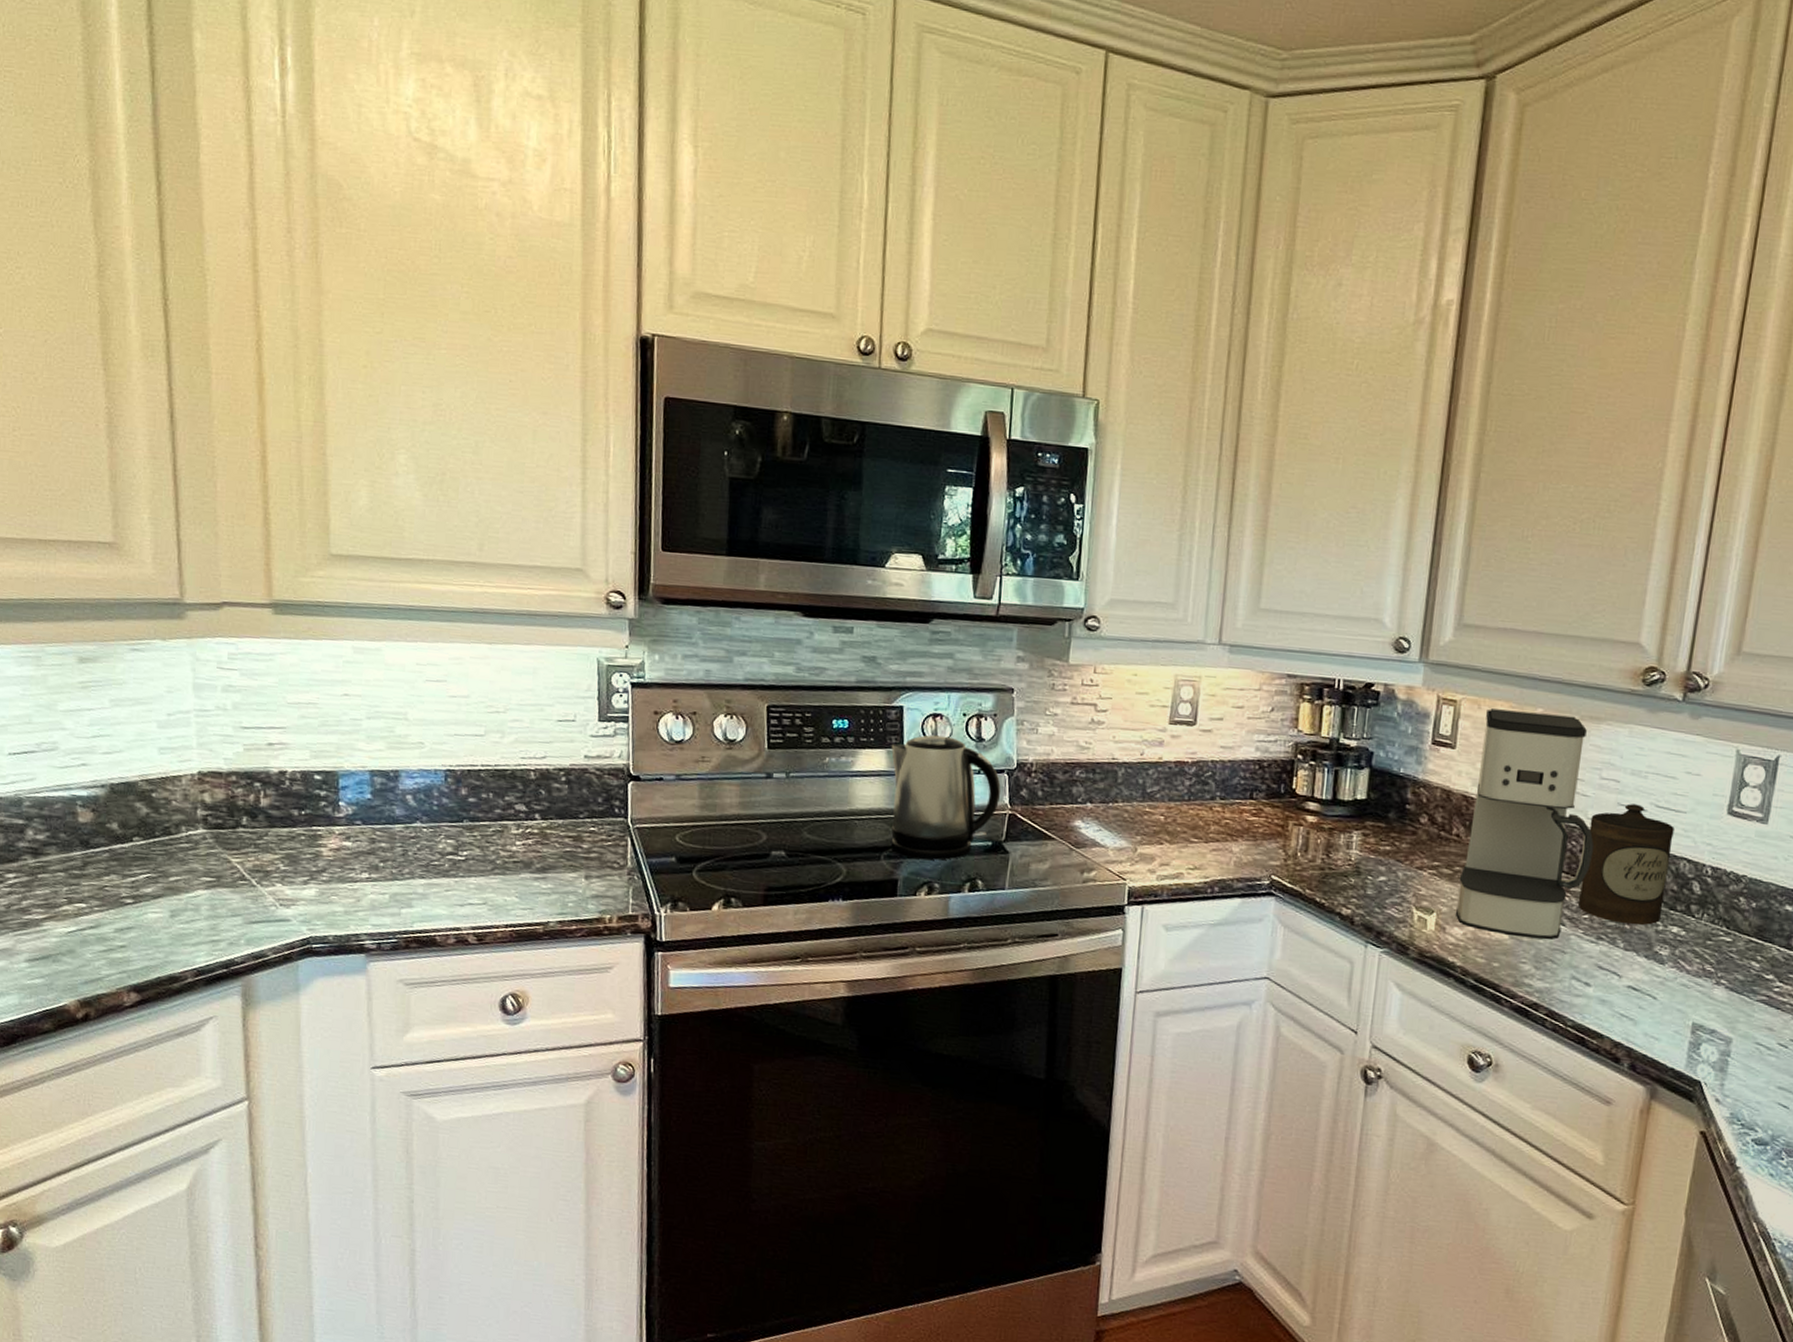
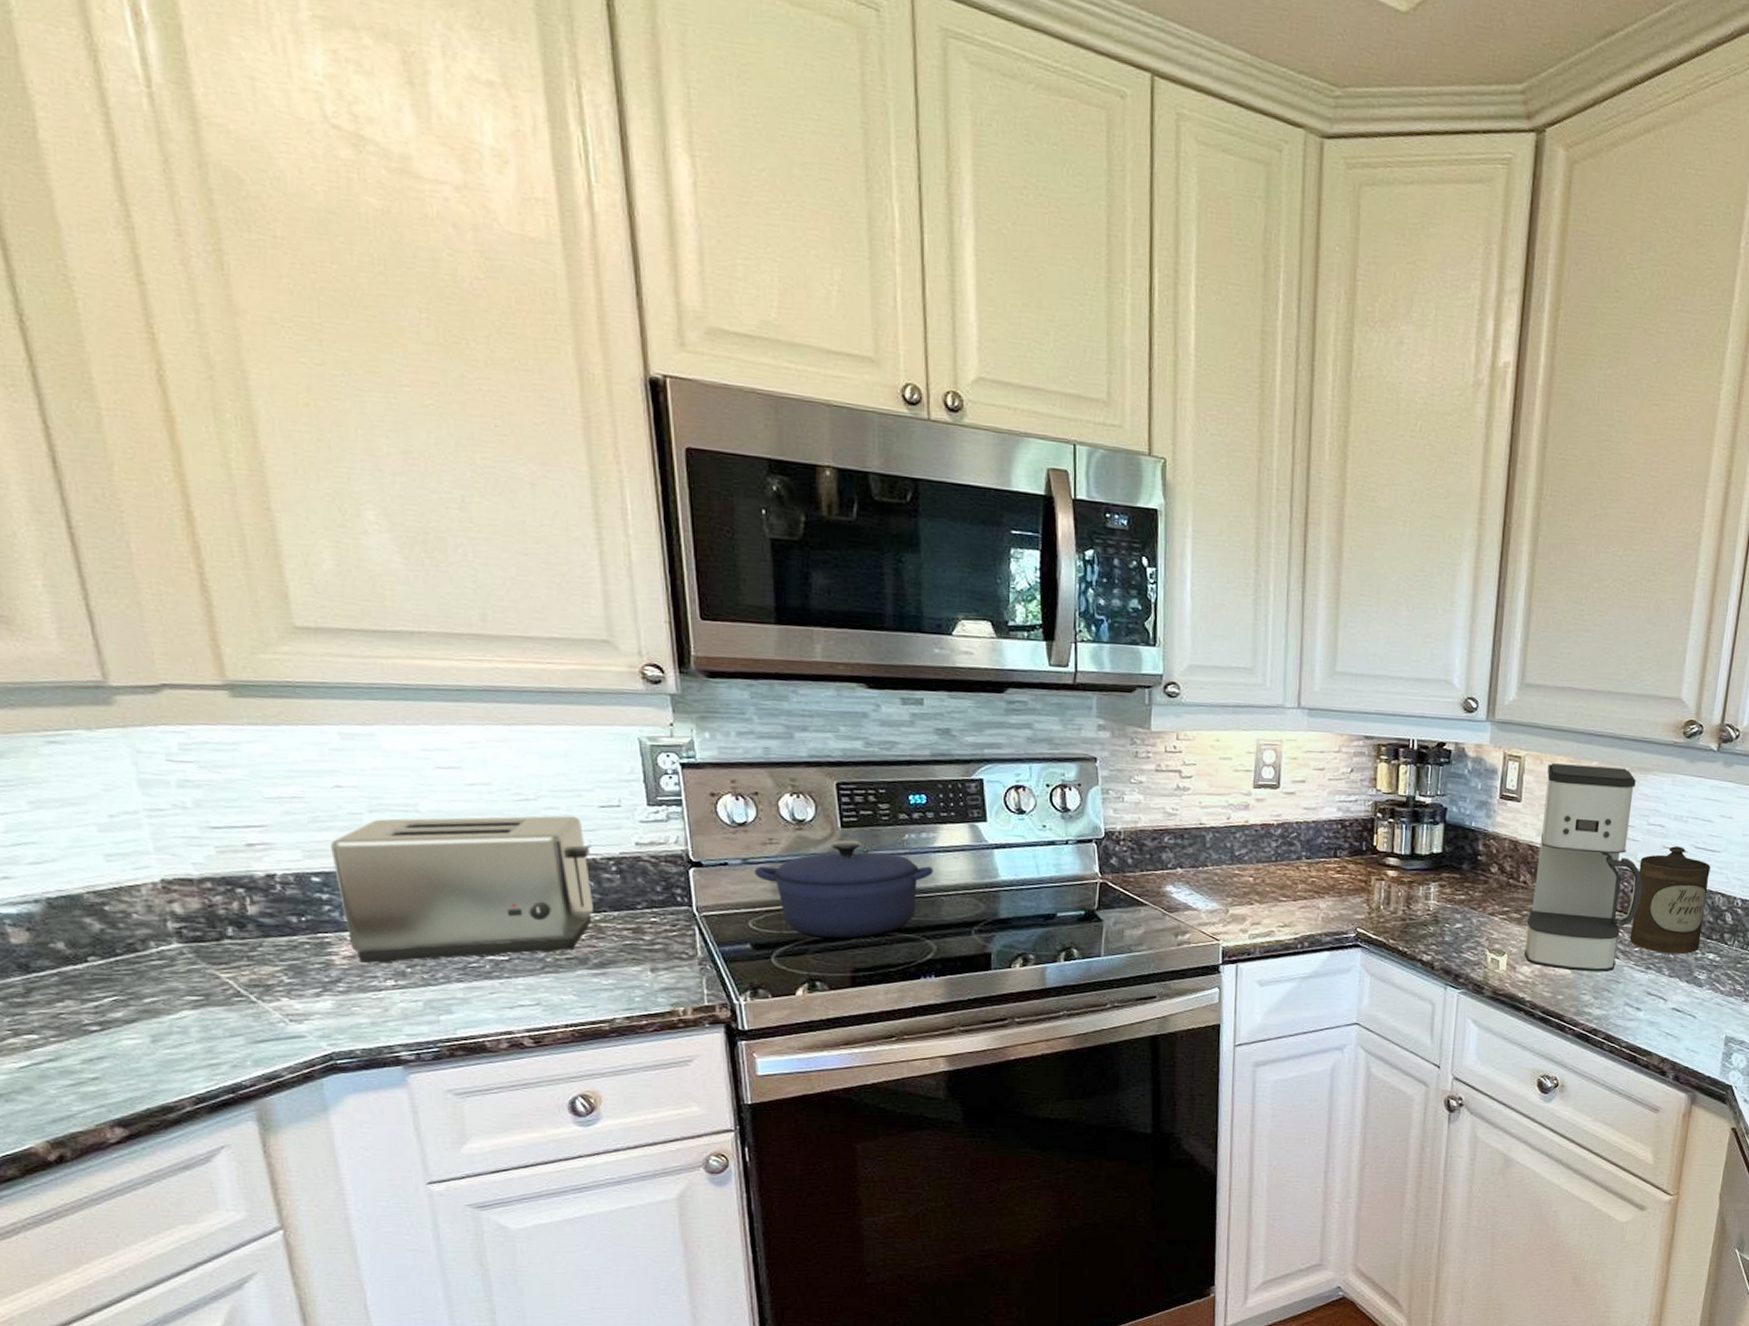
toaster: none [333,725,545,857] -> present [331,815,593,963]
cooking pot: none [685,761,850,859] -> present [754,840,934,941]
kettle: present [890,735,1001,860] -> none [973,807,1090,932]

